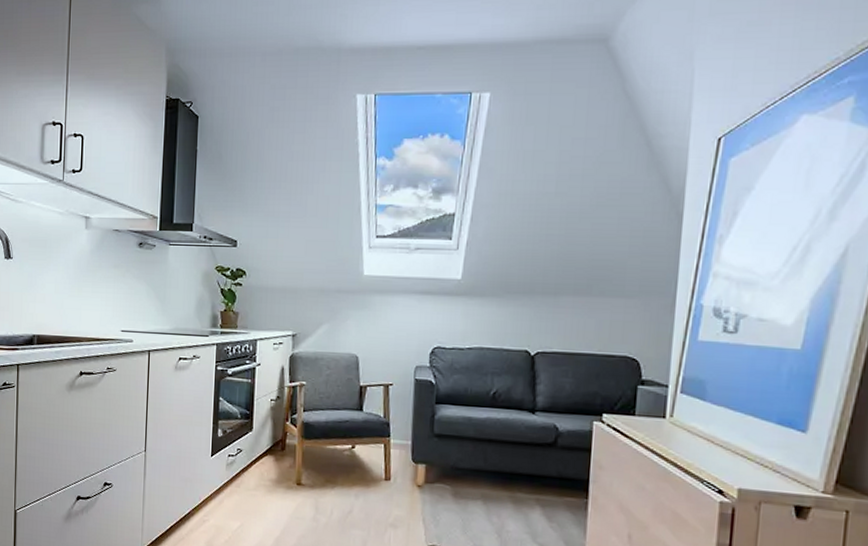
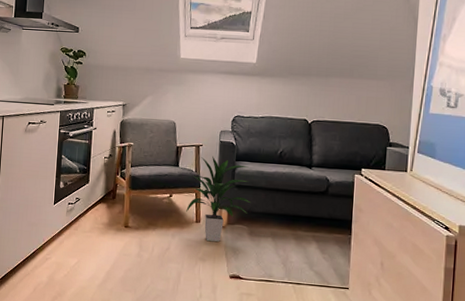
indoor plant: none [373,397,456,505] -> present [186,156,251,242]

